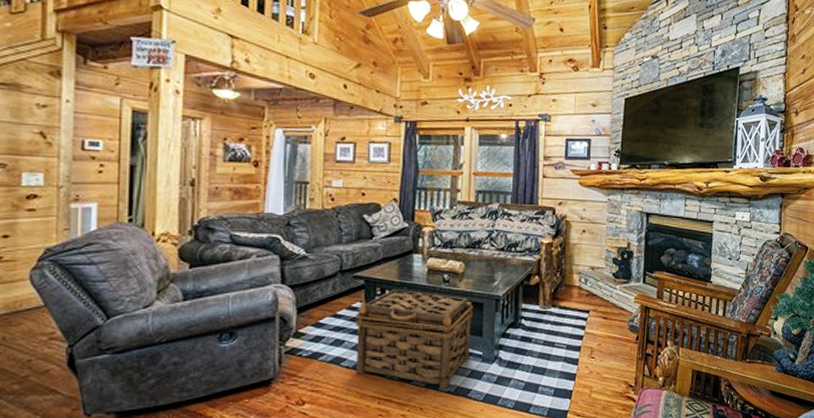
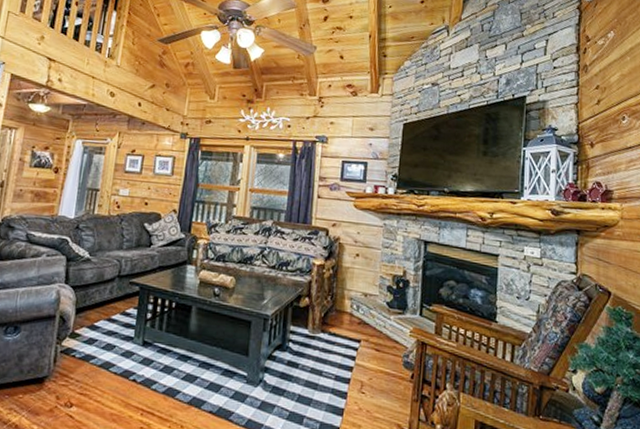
basket: present [355,288,473,389] -> none [123,298,241,409]

